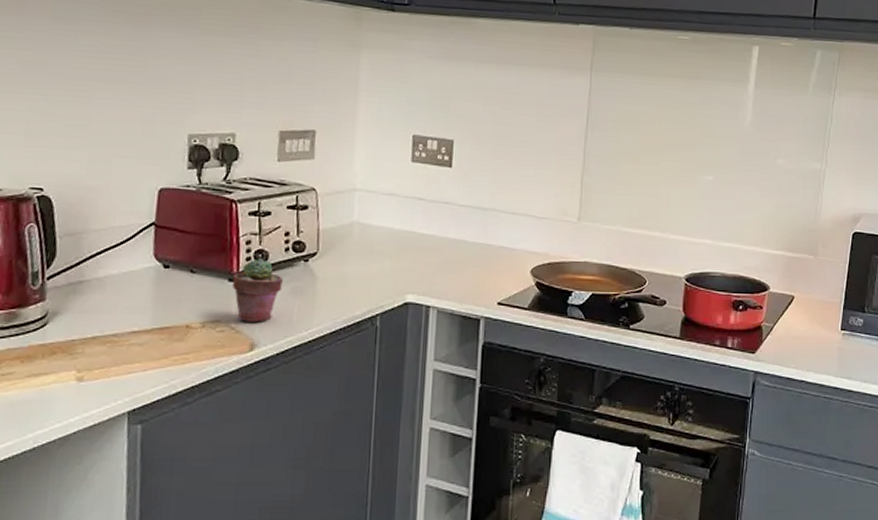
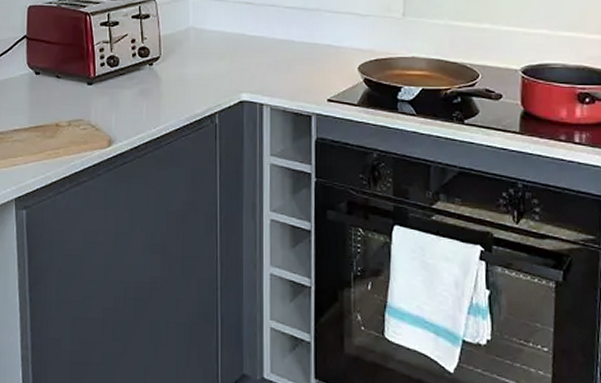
potted succulent: present [232,258,283,322] -> none [90,64,132,121]

